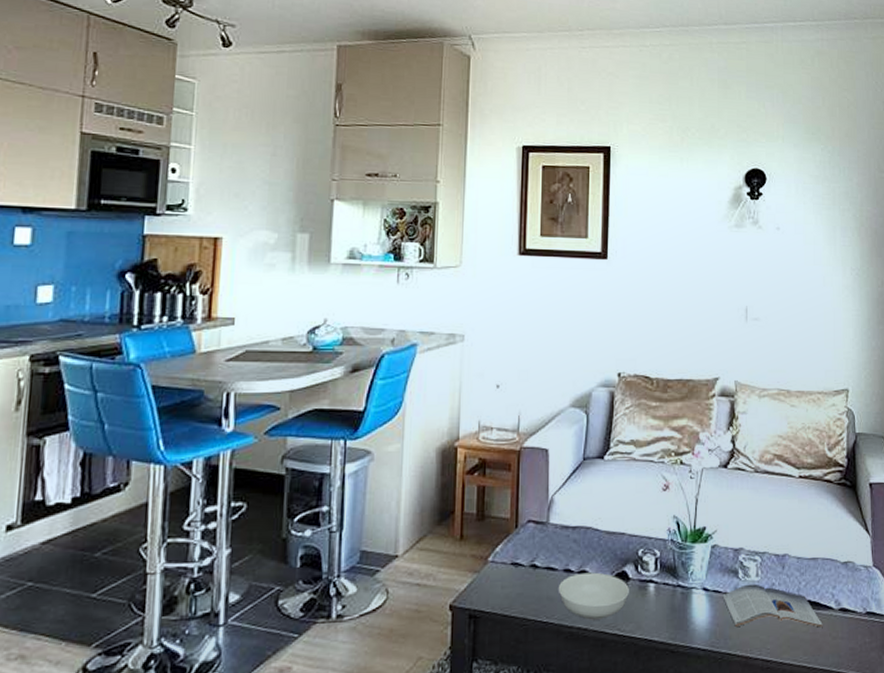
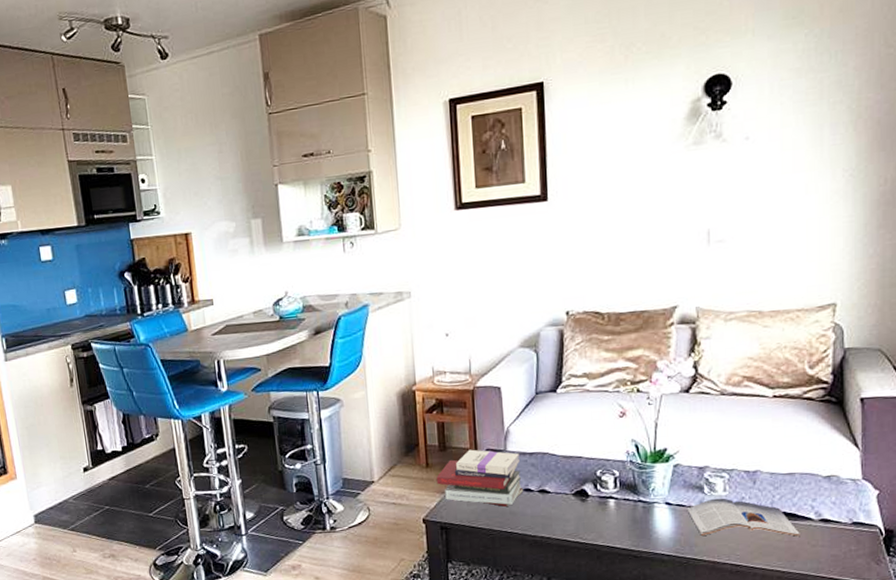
books: none [470,520,564,591] -> present [436,449,524,507]
bowl: present [558,572,629,620] -> none [519,491,589,531]

